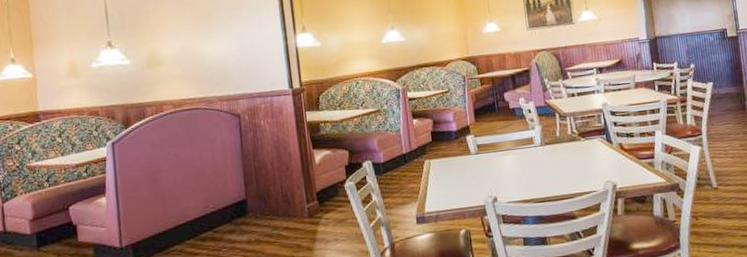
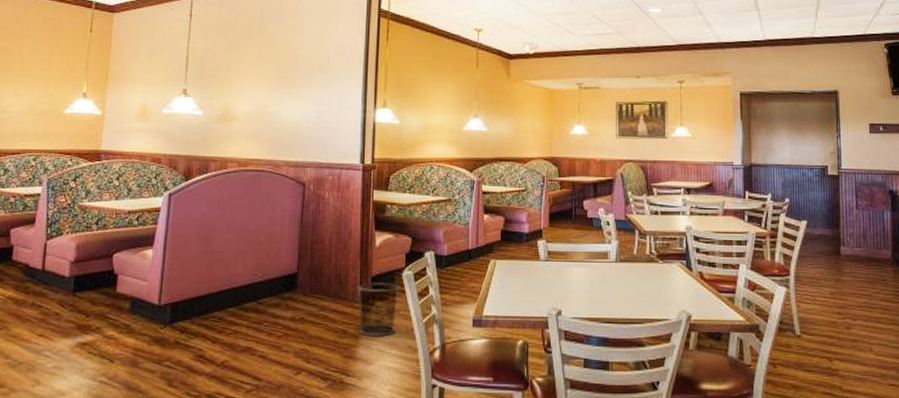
waste bin: none [305,195,346,247] -> present [358,282,401,337]

